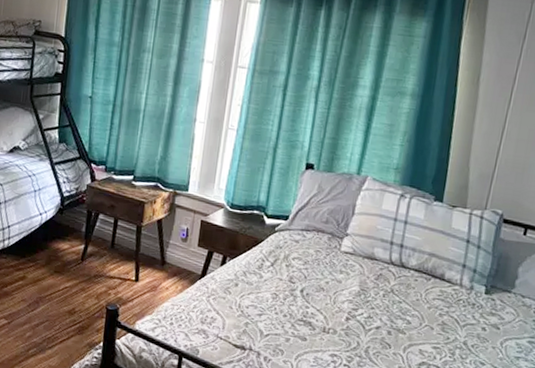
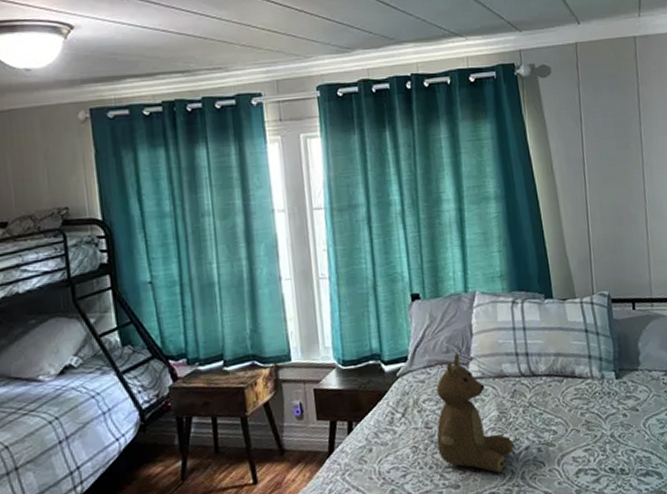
teddy bear: none [295,225,366,340] -> present [436,353,514,473]

